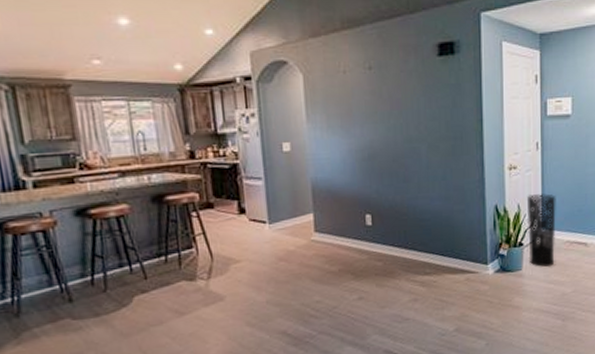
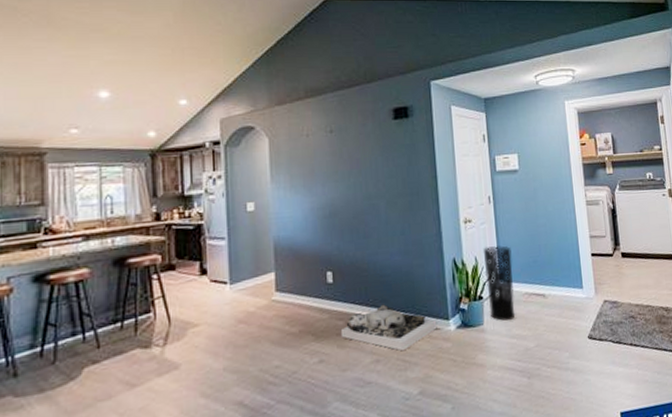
dog bed: none [379,247,475,292] -> present [340,304,437,351]

